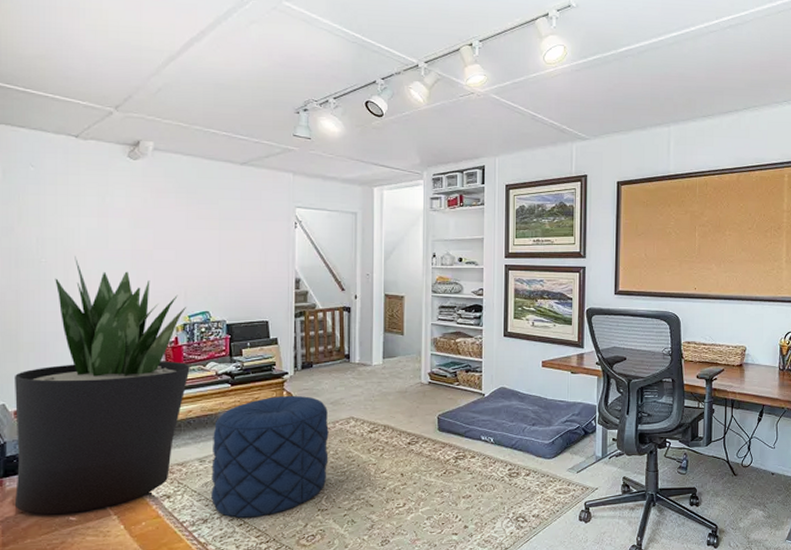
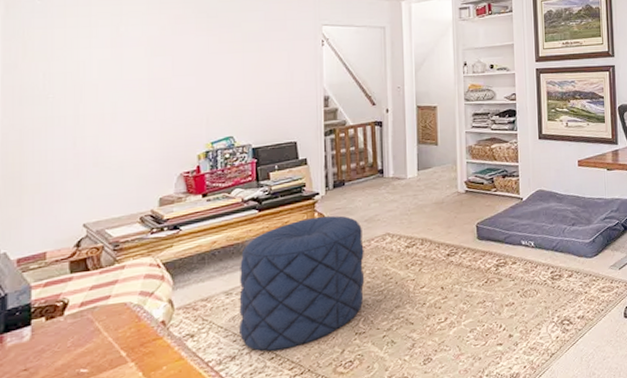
planter: present [14,256,190,515] -> none [16,89,214,371]

